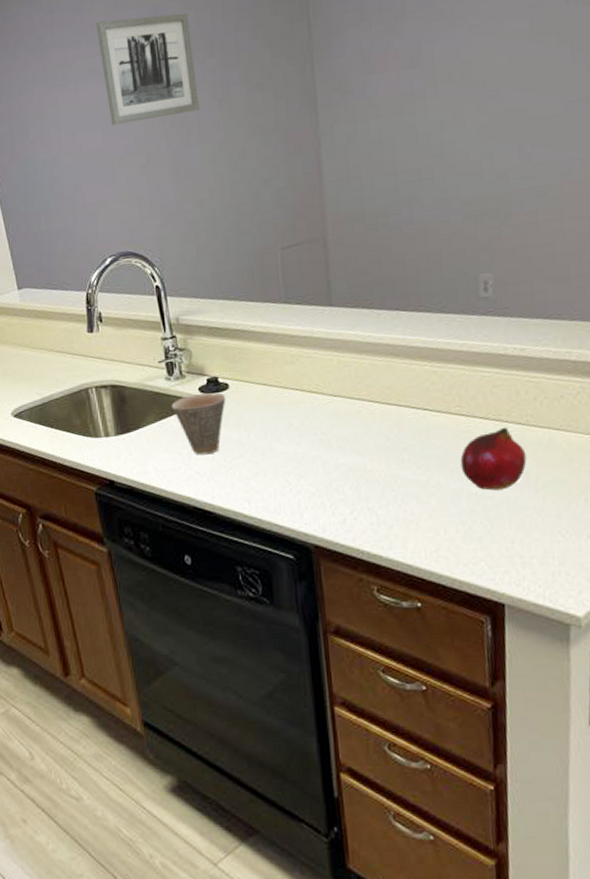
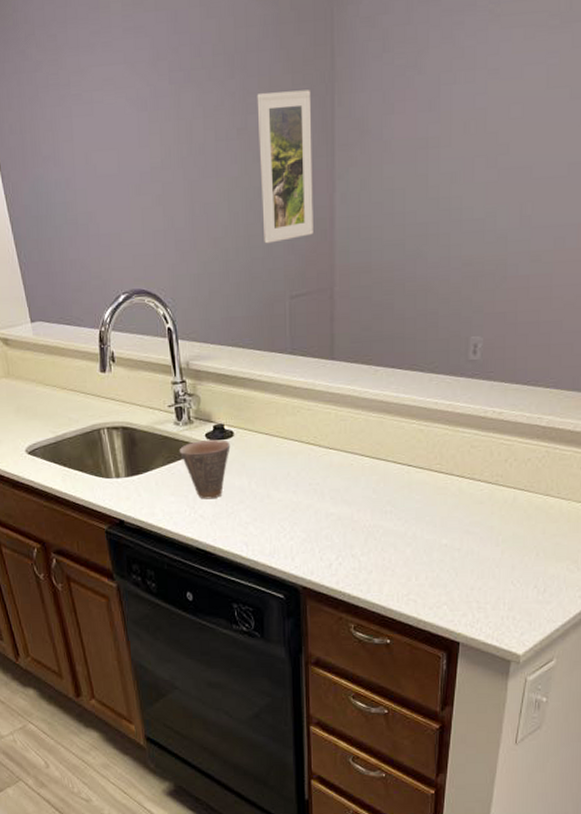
wall art: present [96,13,200,125] -> none [112,21,217,148]
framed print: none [236,60,301,200] -> present [257,89,313,244]
fruit: present [460,427,527,491] -> none [435,485,492,543]

